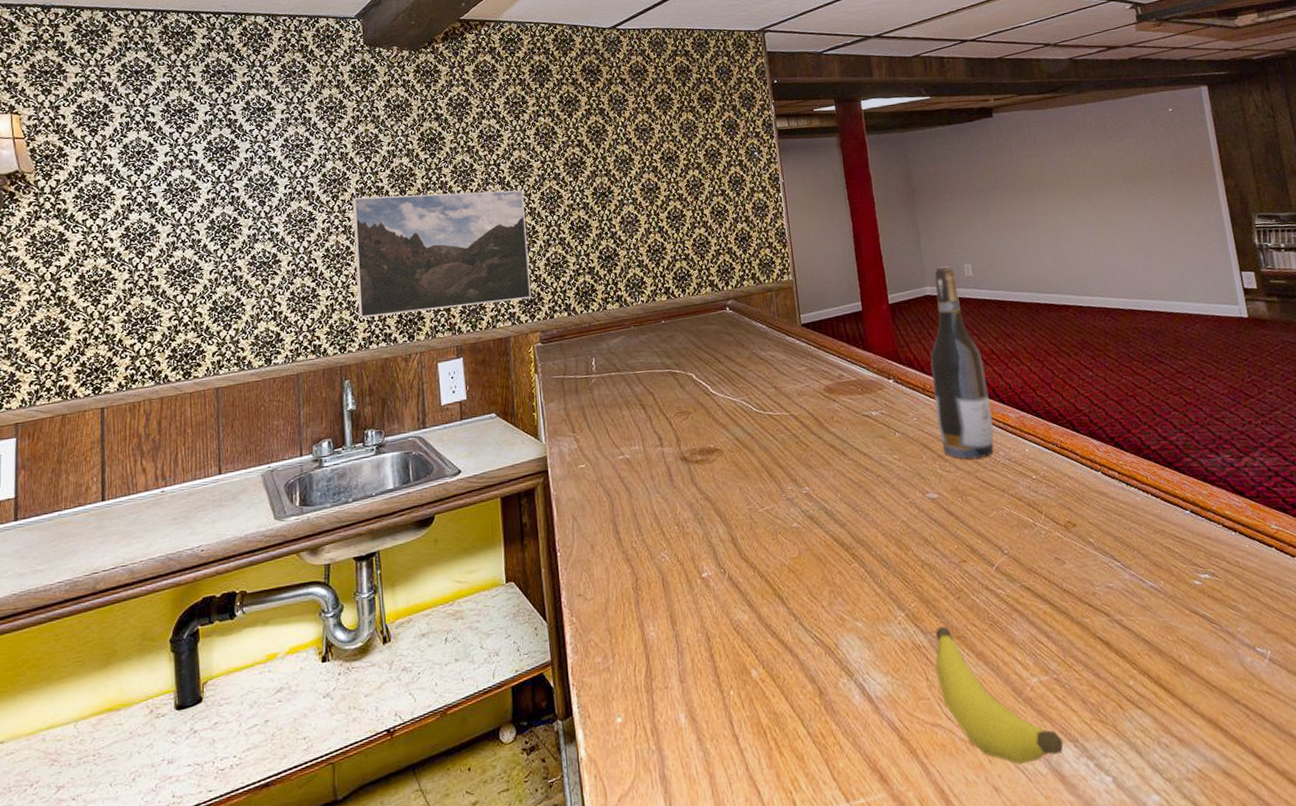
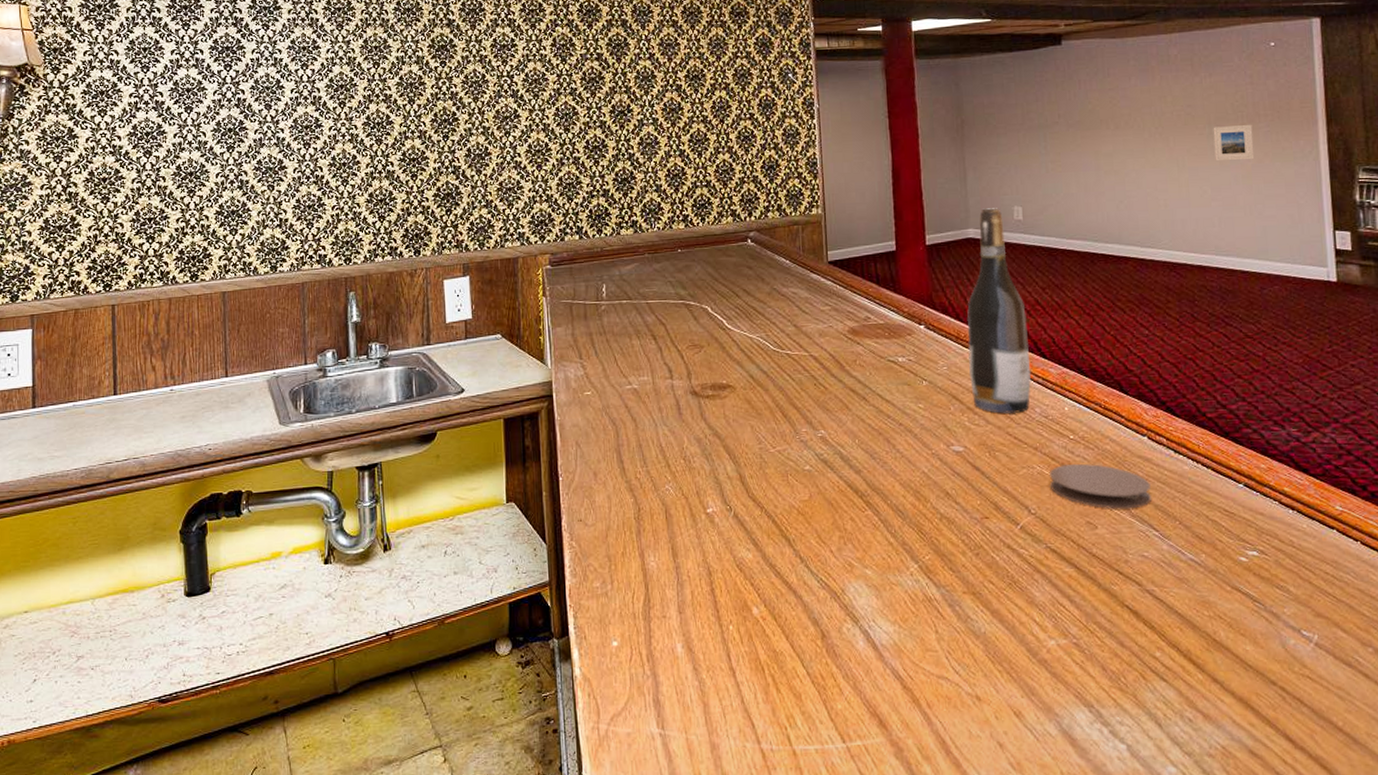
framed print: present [352,190,531,318] -> none [360,104,542,230]
banana: present [934,626,1064,765] -> none [945,582,1077,724]
coaster: none [1017,501,1111,544] -> present [1049,463,1151,509]
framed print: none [1129,180,1167,214] -> present [1213,124,1255,161]

